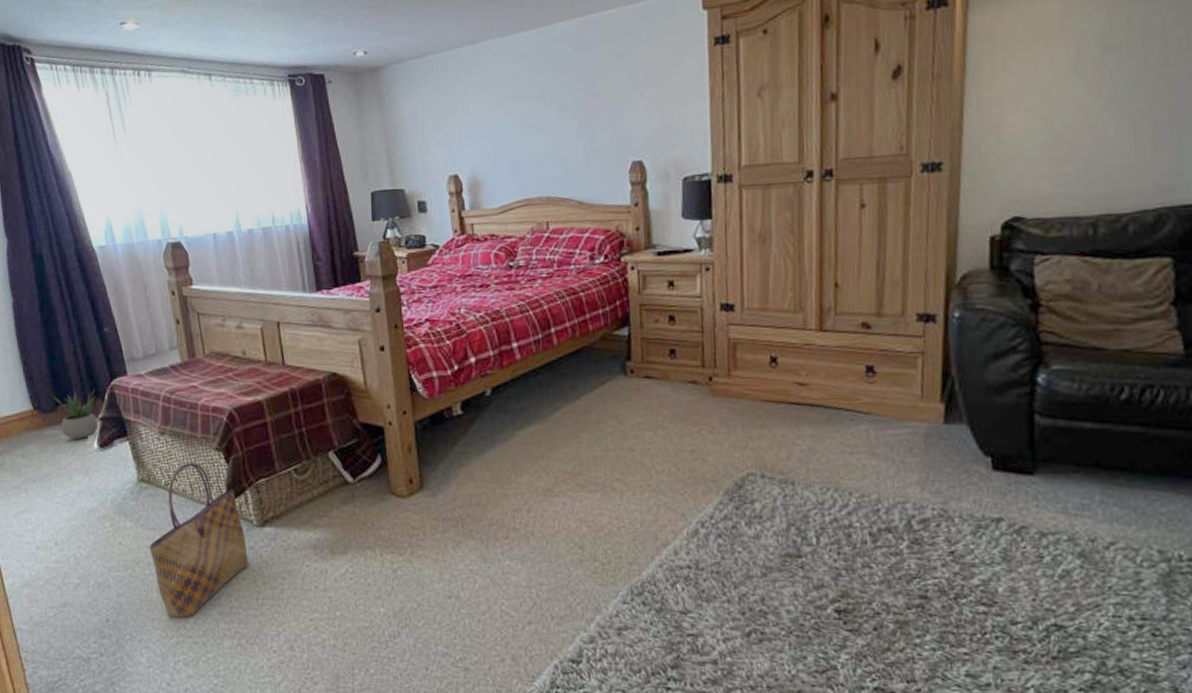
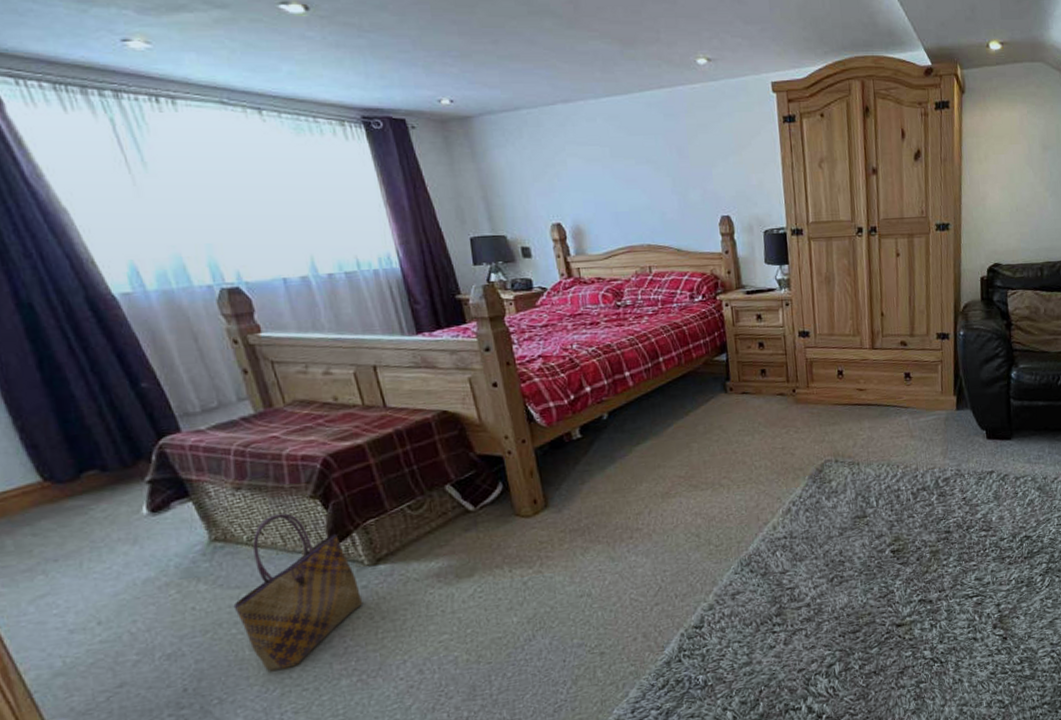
potted plant: present [52,389,97,439] -> none [71,450,145,508]

